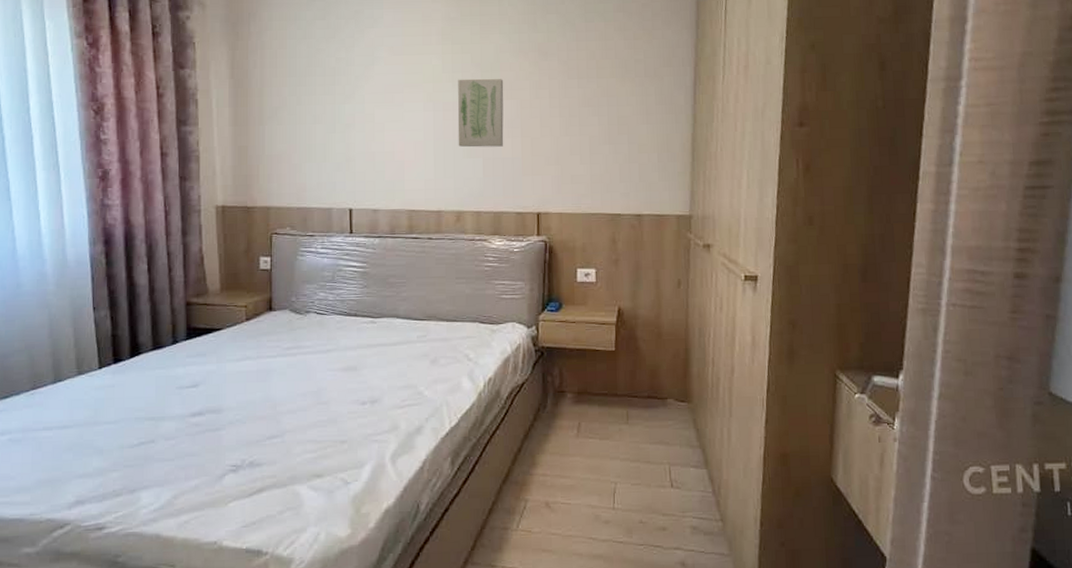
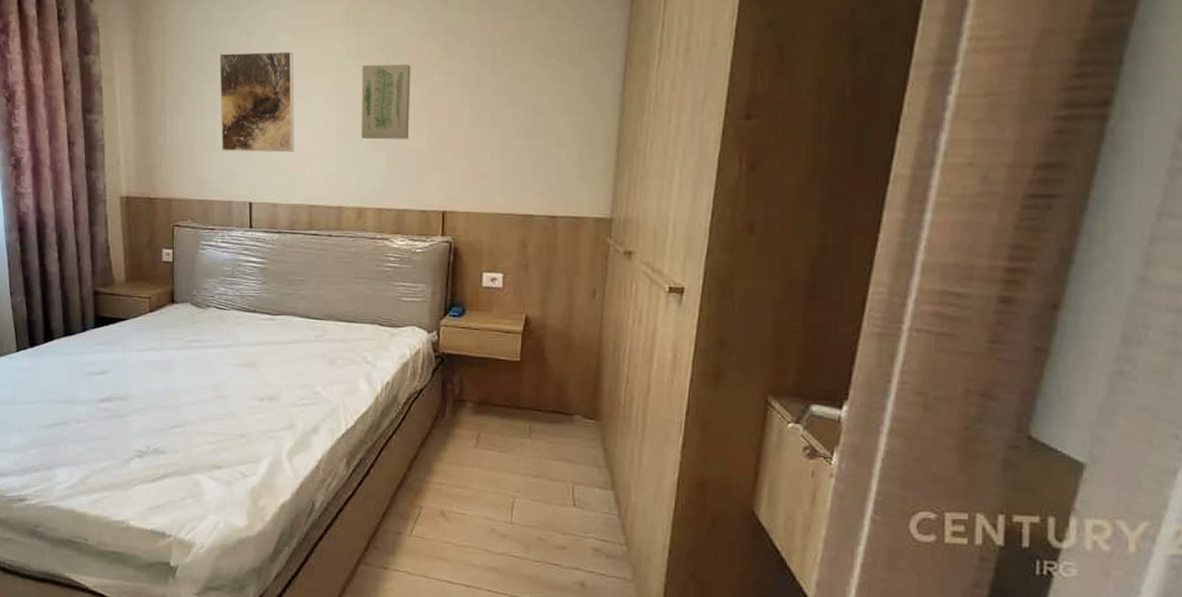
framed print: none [319,67,393,161] -> present [219,51,294,153]

